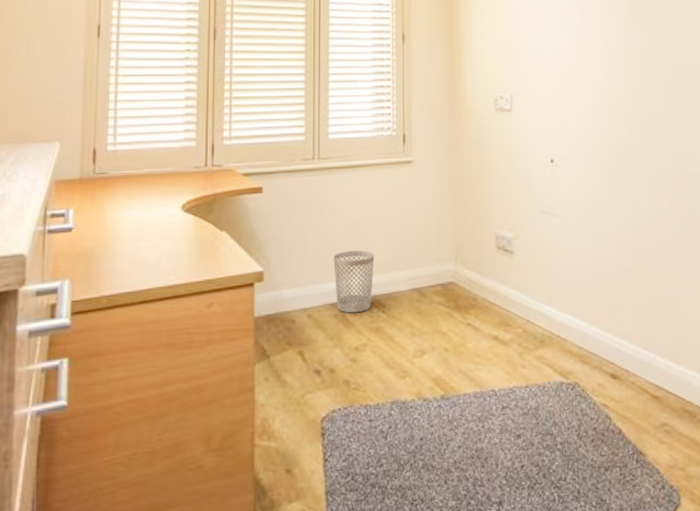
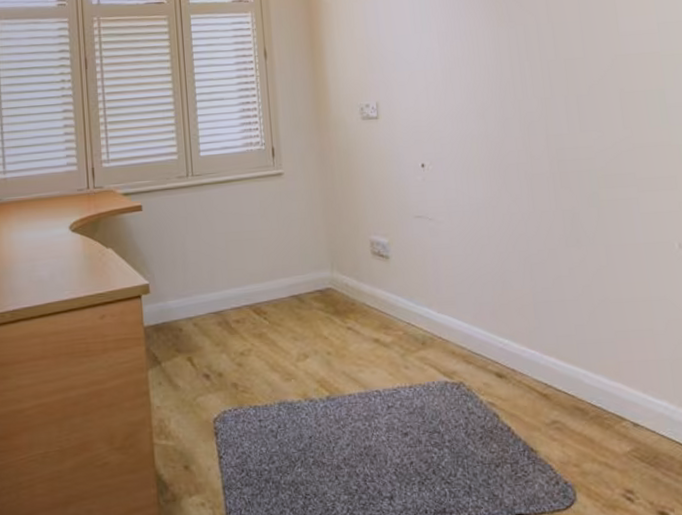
wastebasket: present [334,250,375,313] -> none [213,260,253,321]

